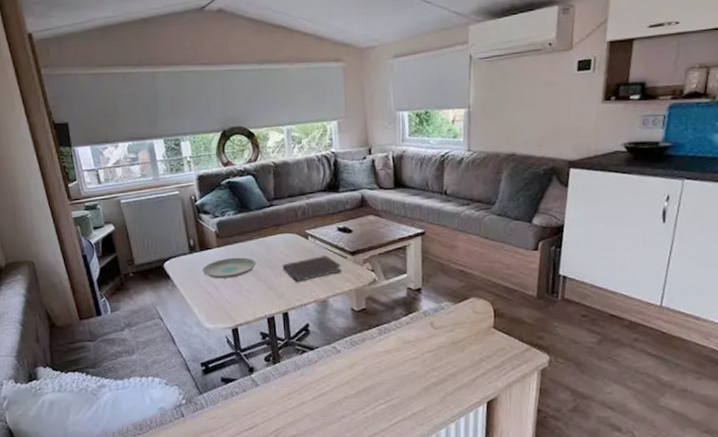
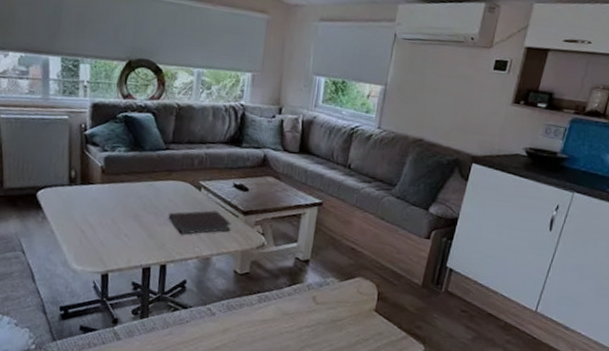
plate: present [202,257,256,279] -> none [79,197,141,219]

